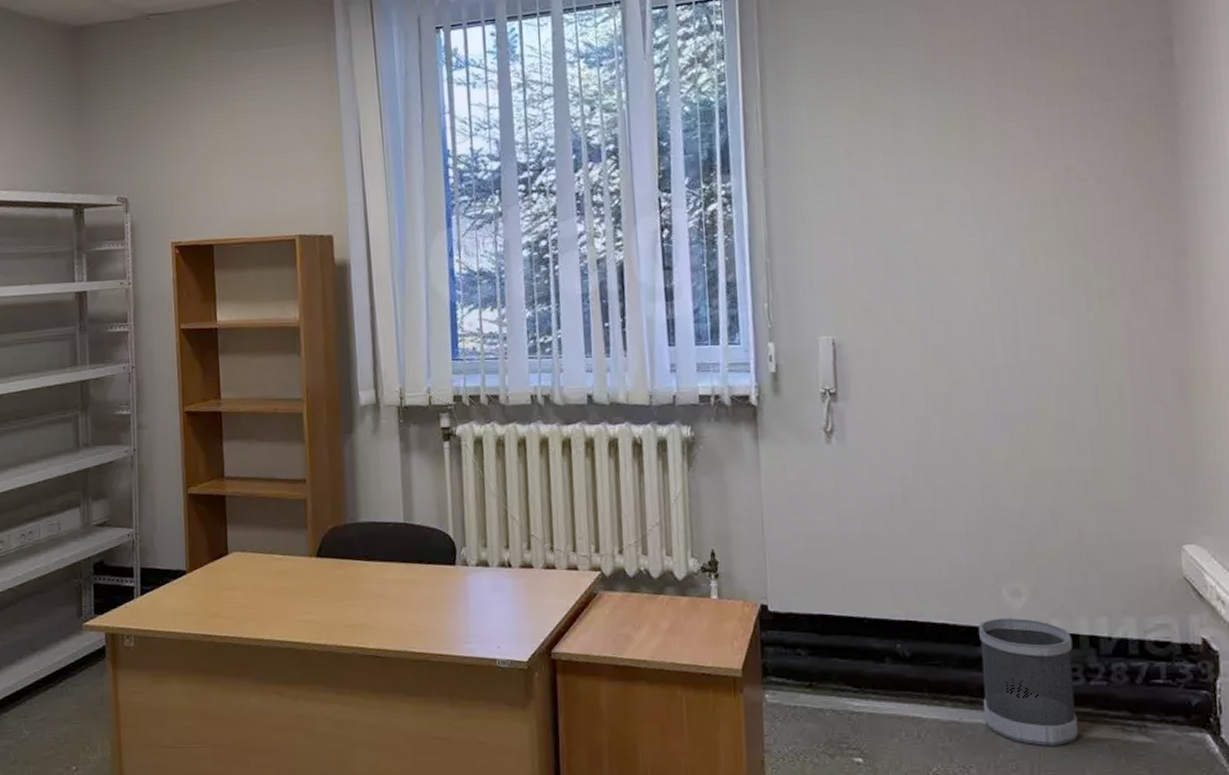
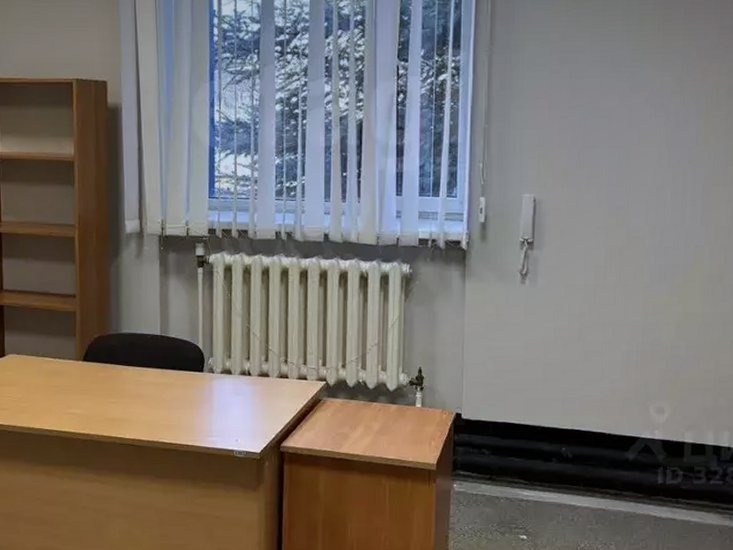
wastebasket: present [979,617,1079,746] -> none [625,430,700,529]

